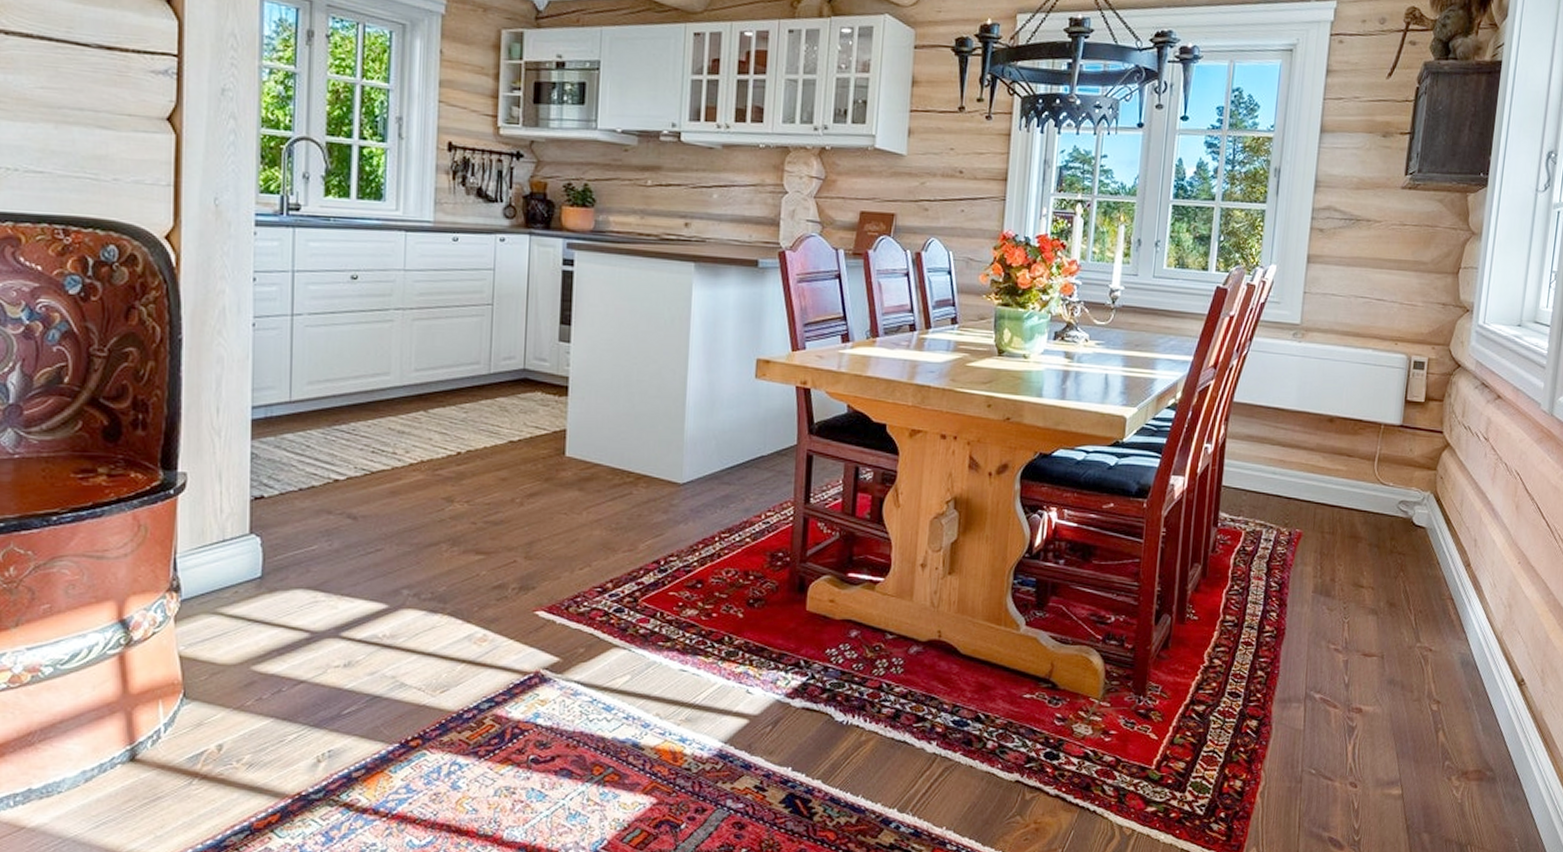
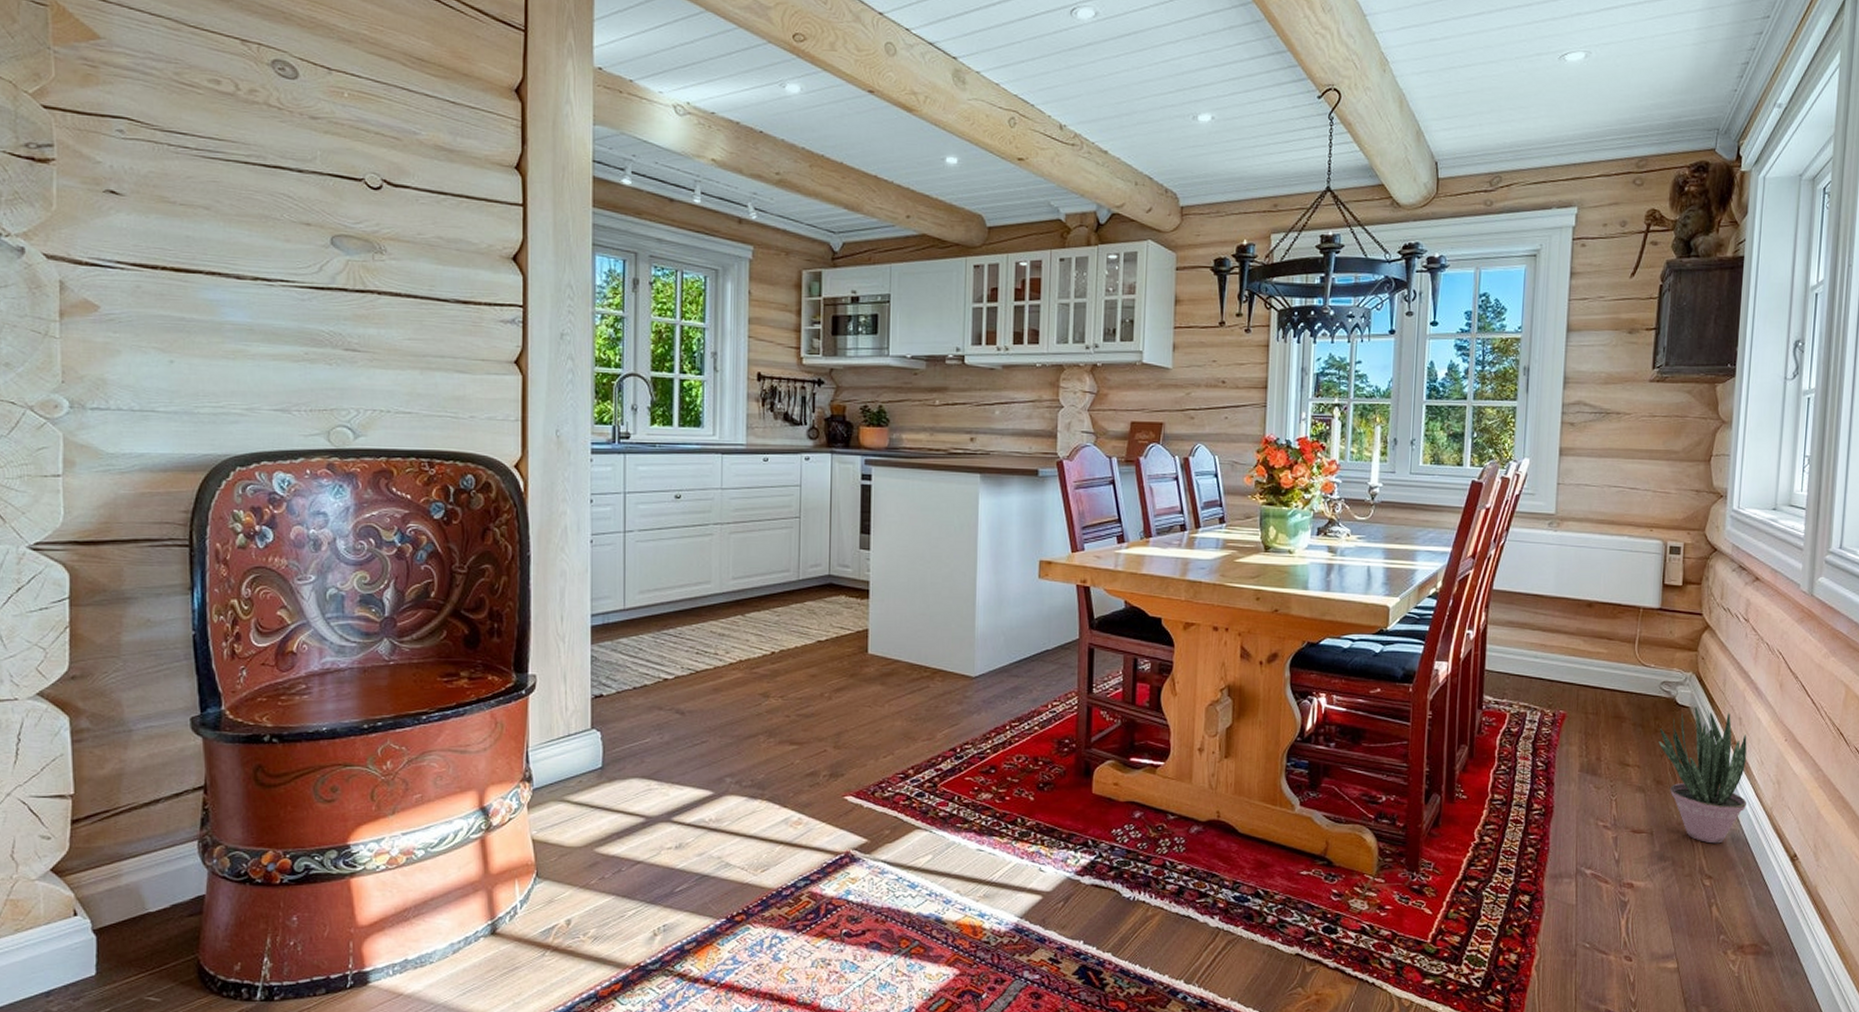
potted plant: none [1393,527,1482,668] -> present [1658,706,1747,844]

